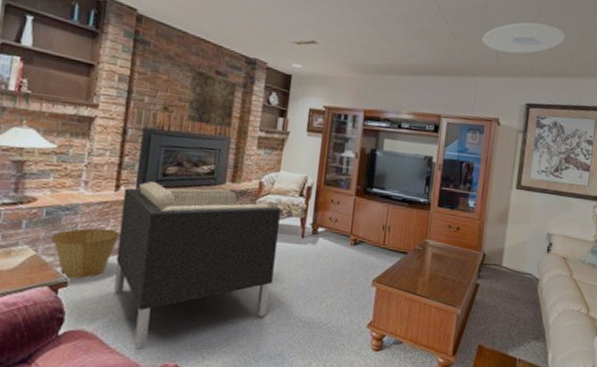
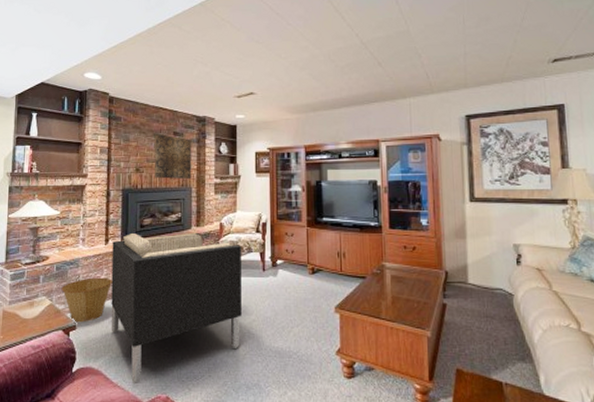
ceiling light: present [482,22,566,54] -> none [408,35,496,70]

